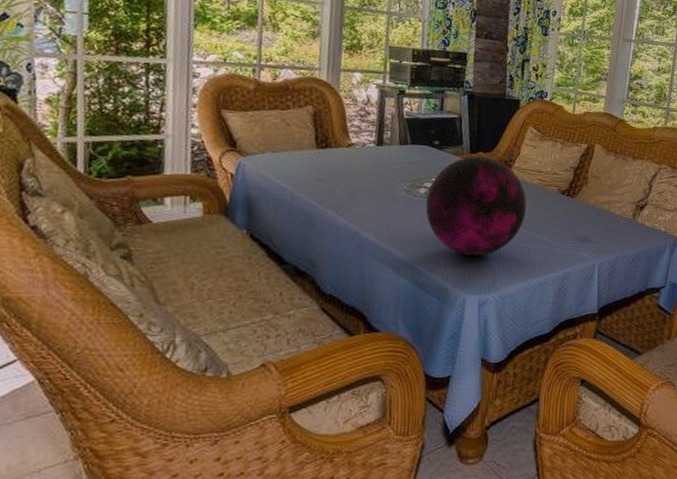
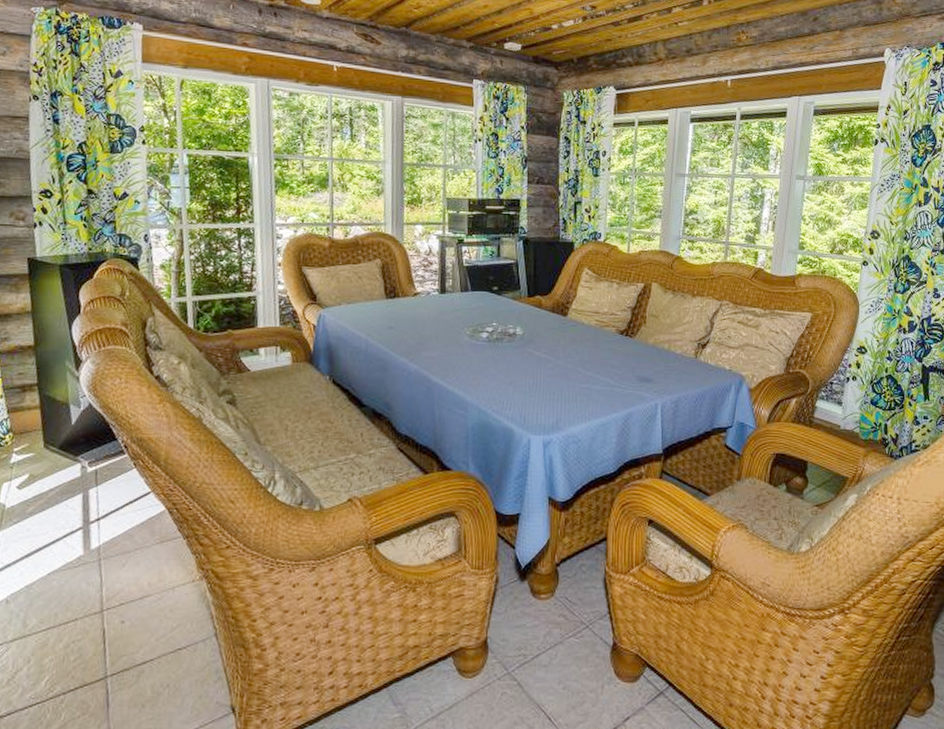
decorative orb: present [425,155,527,257] -> none [488,299,586,398]

